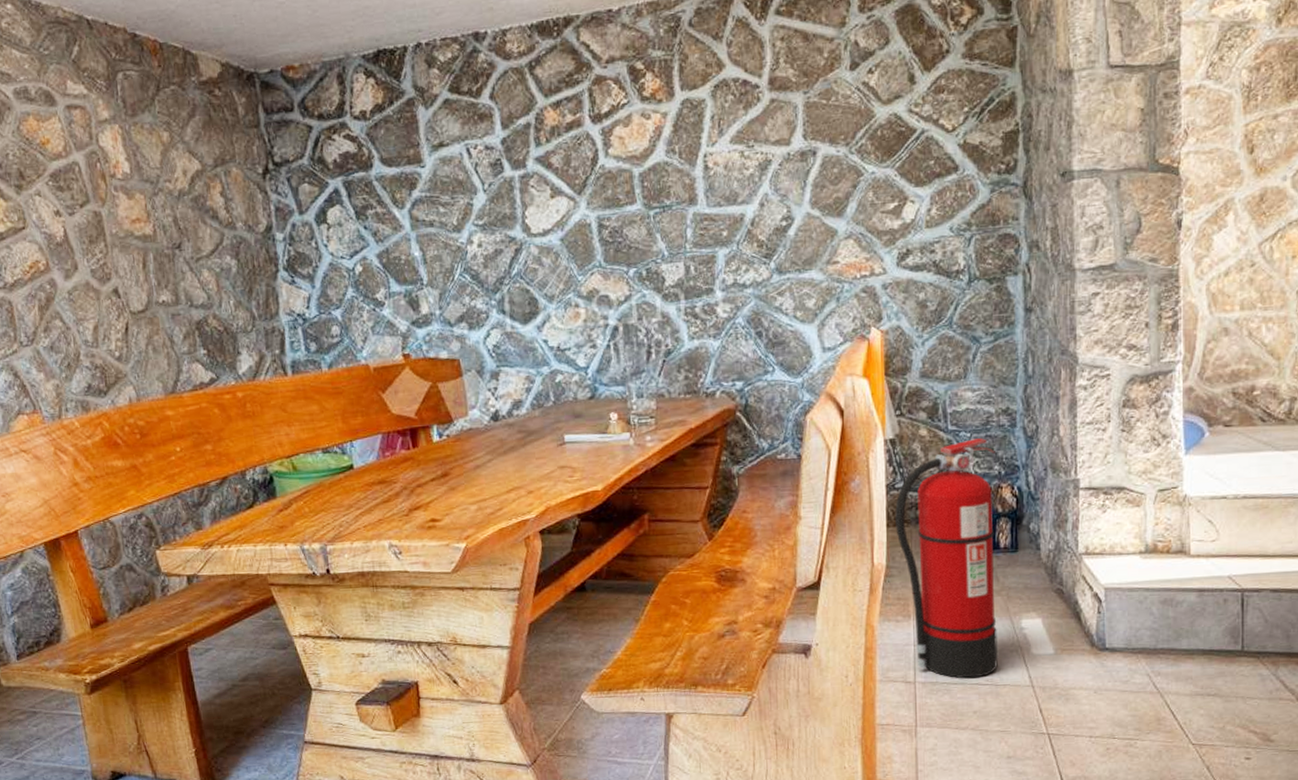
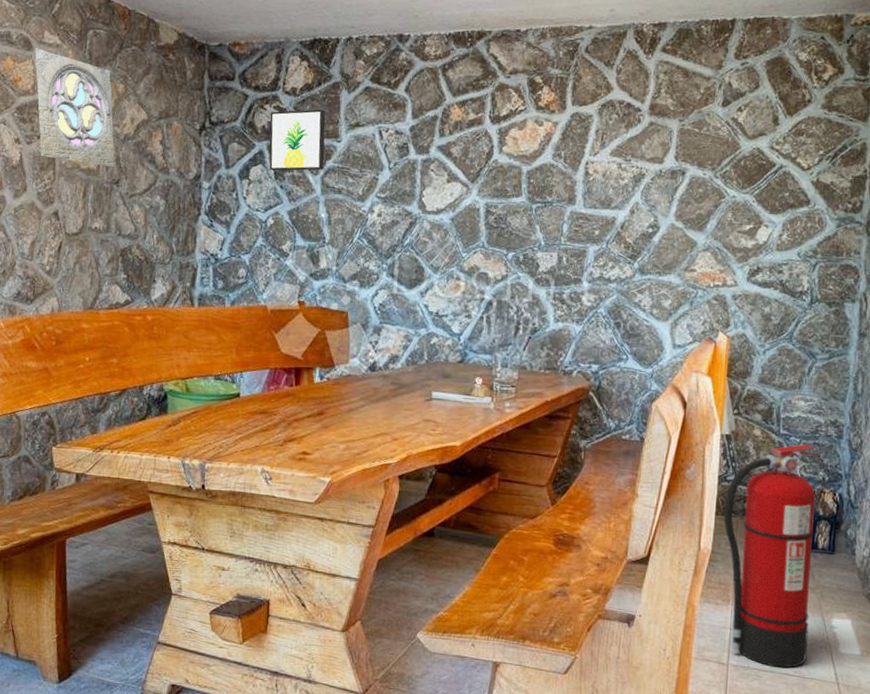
wall ornament: none [59,101,174,231] -> present [35,48,115,168]
wall art: none [340,132,410,211] -> present [269,109,326,171]

